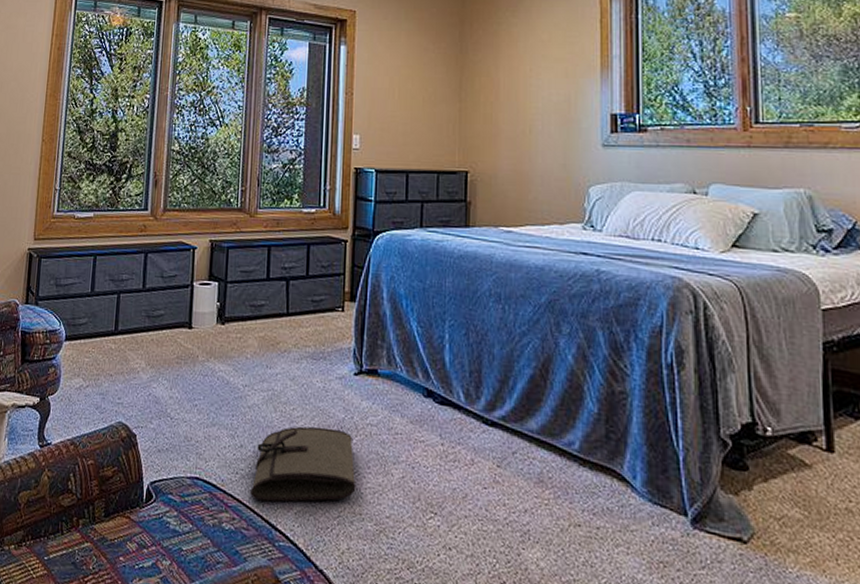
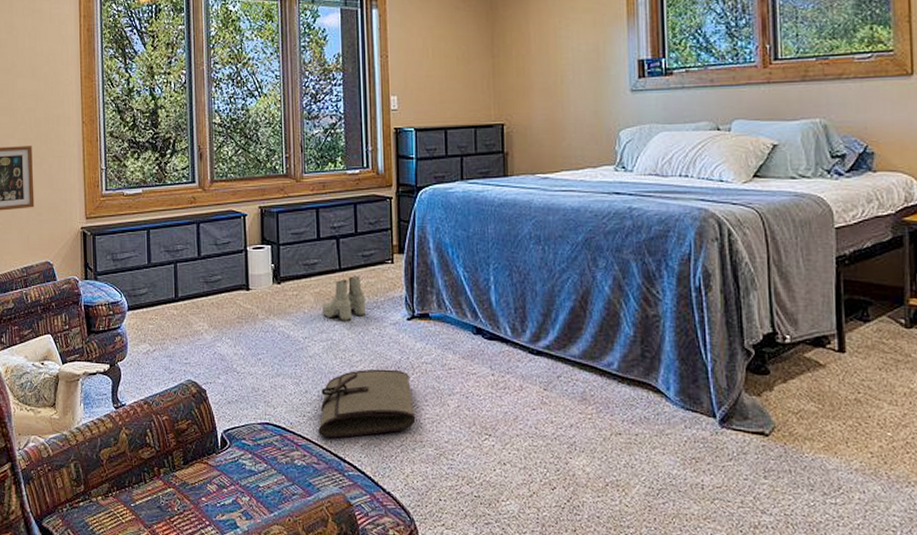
boots: none [266,322,313,371] -> present [322,276,366,320]

